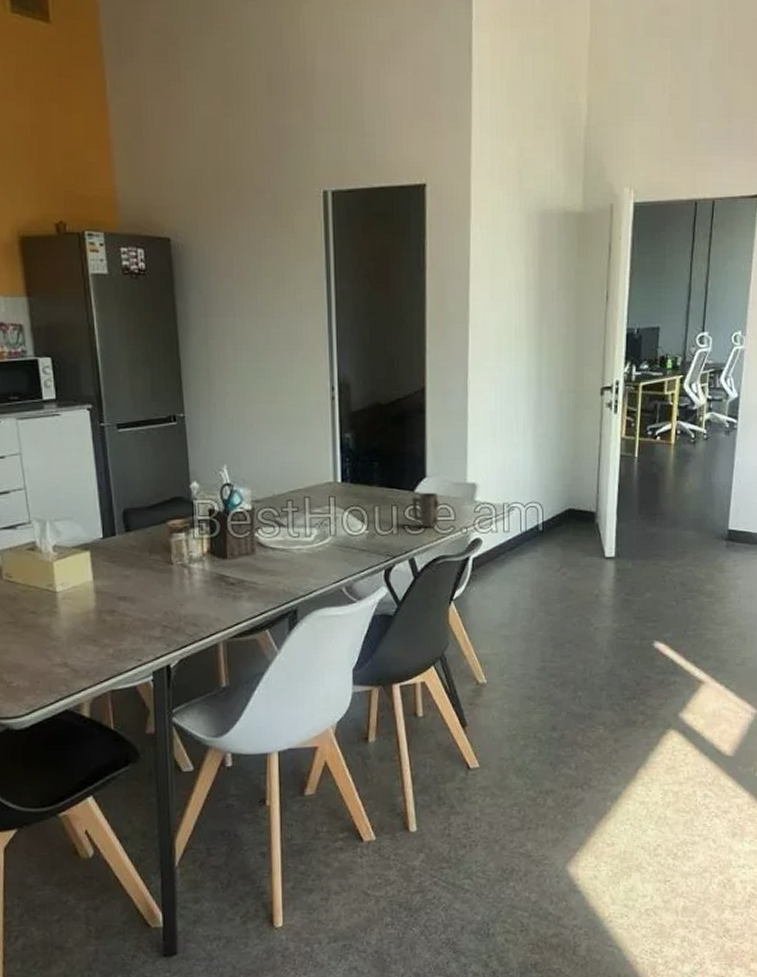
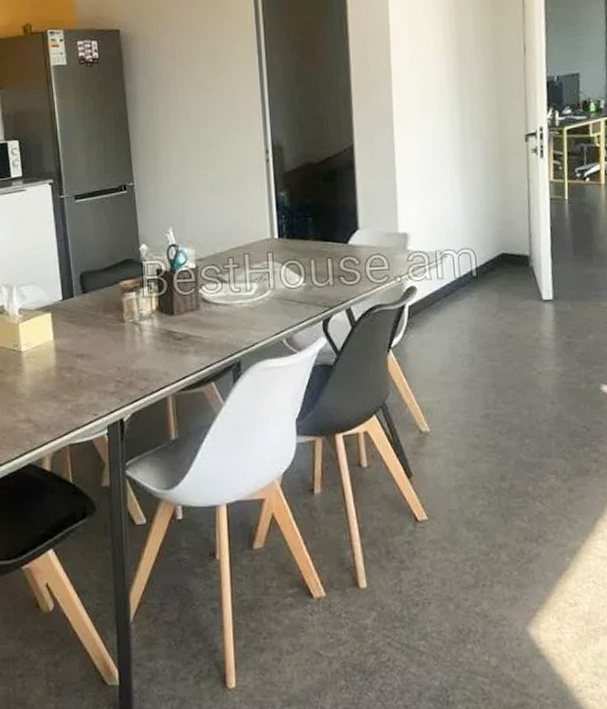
mug: present [411,492,439,528] -> none [345,243,373,279]

